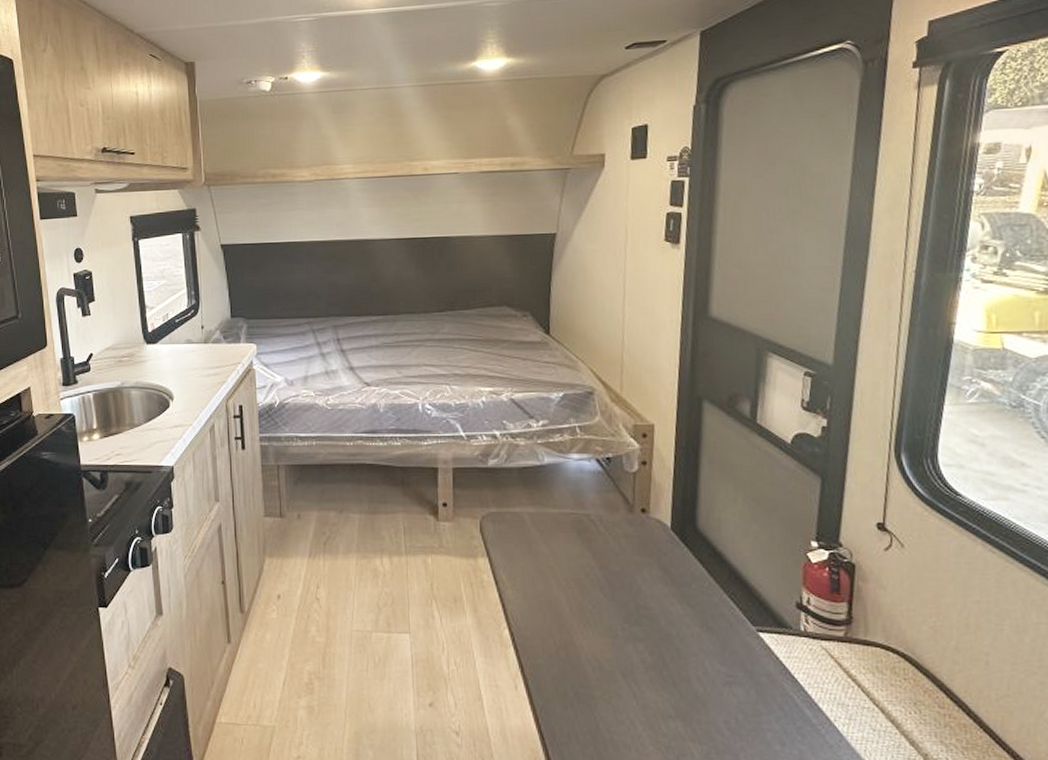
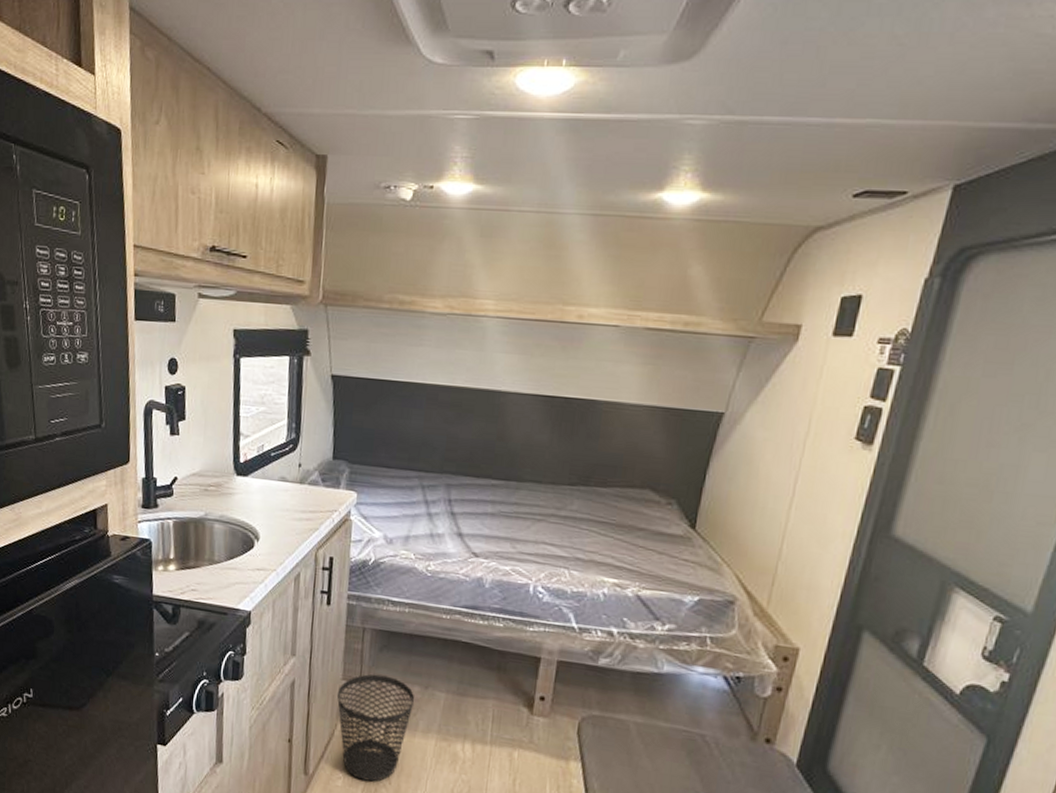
wastebasket: none [261,506,333,609] -> present [336,674,415,782]

